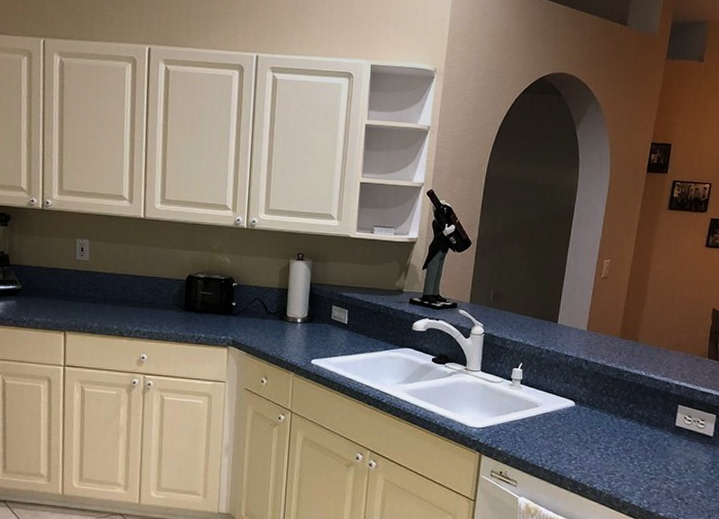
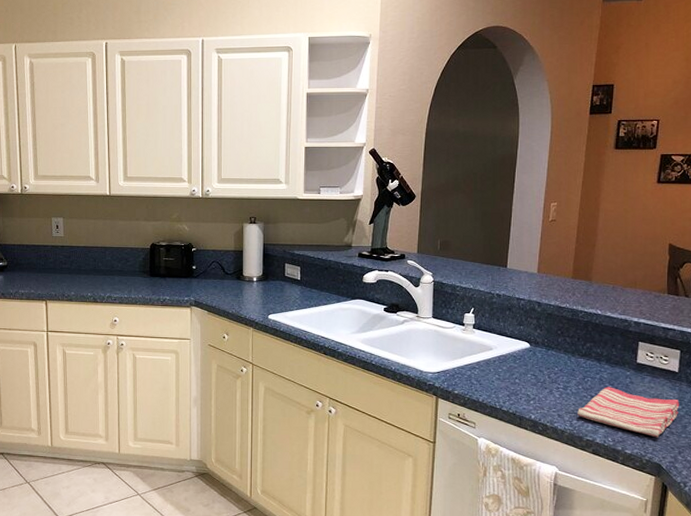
dish towel: none [616,449,712,501] -> present [577,387,680,438]

